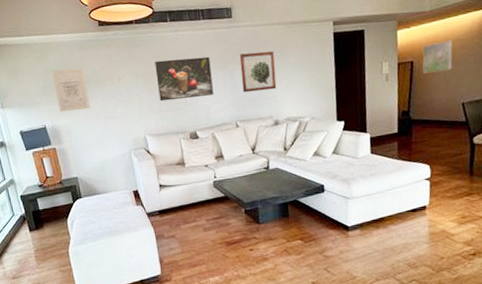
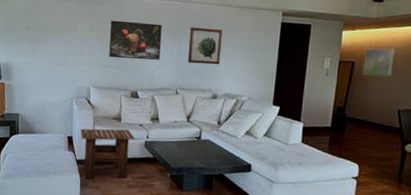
wall art: present [52,68,90,112] -> none [15,13,45,53]
side table: none [145,172,203,231] -> present [80,128,135,180]

